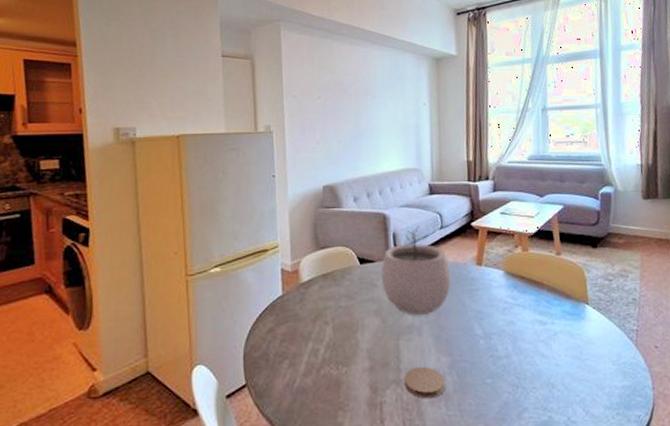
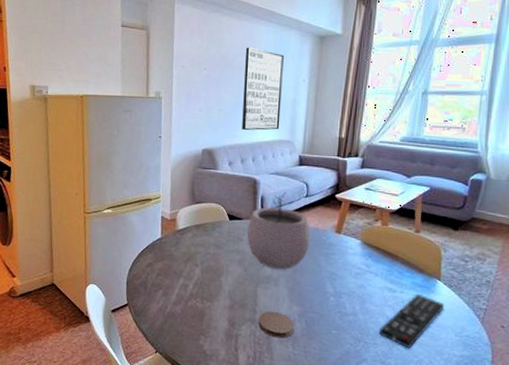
wall art: none [361,72,405,162] -> present [242,47,284,131]
remote control: none [535,322,598,388] -> present [378,293,445,349]

